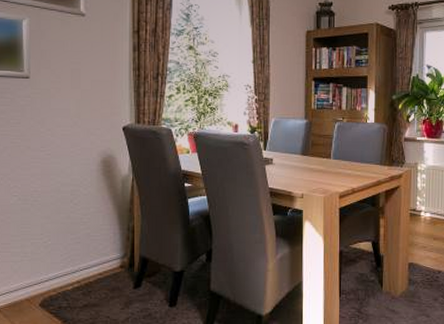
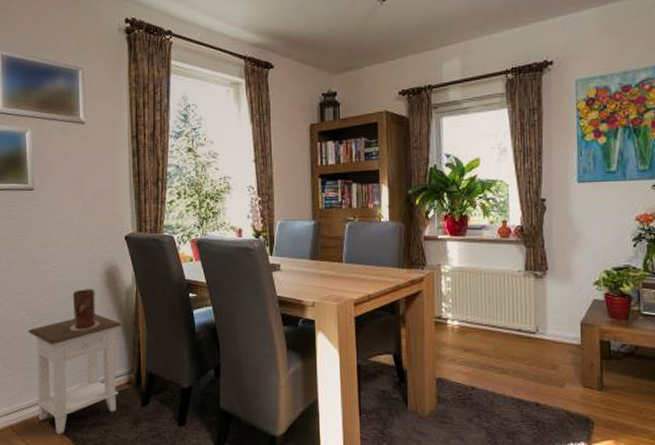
nightstand: none [19,200,117,316] -> present [28,313,123,435]
vase: none [63,176,94,217] -> present [70,289,100,331]

